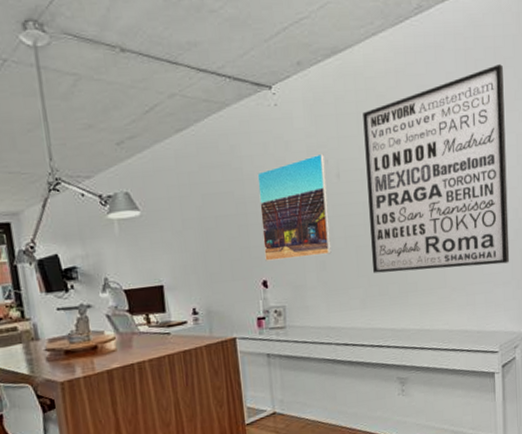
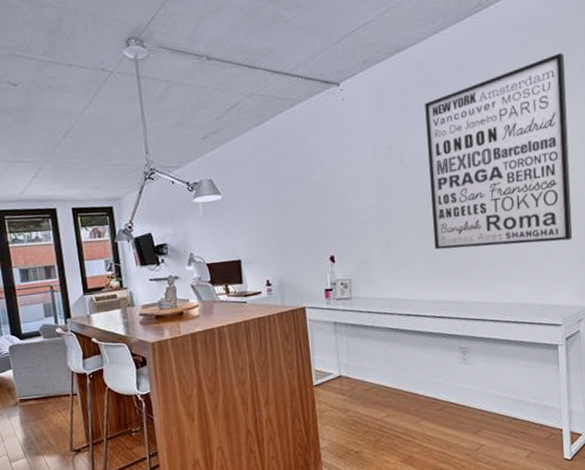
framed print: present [257,153,332,261] -> none [326,141,395,239]

